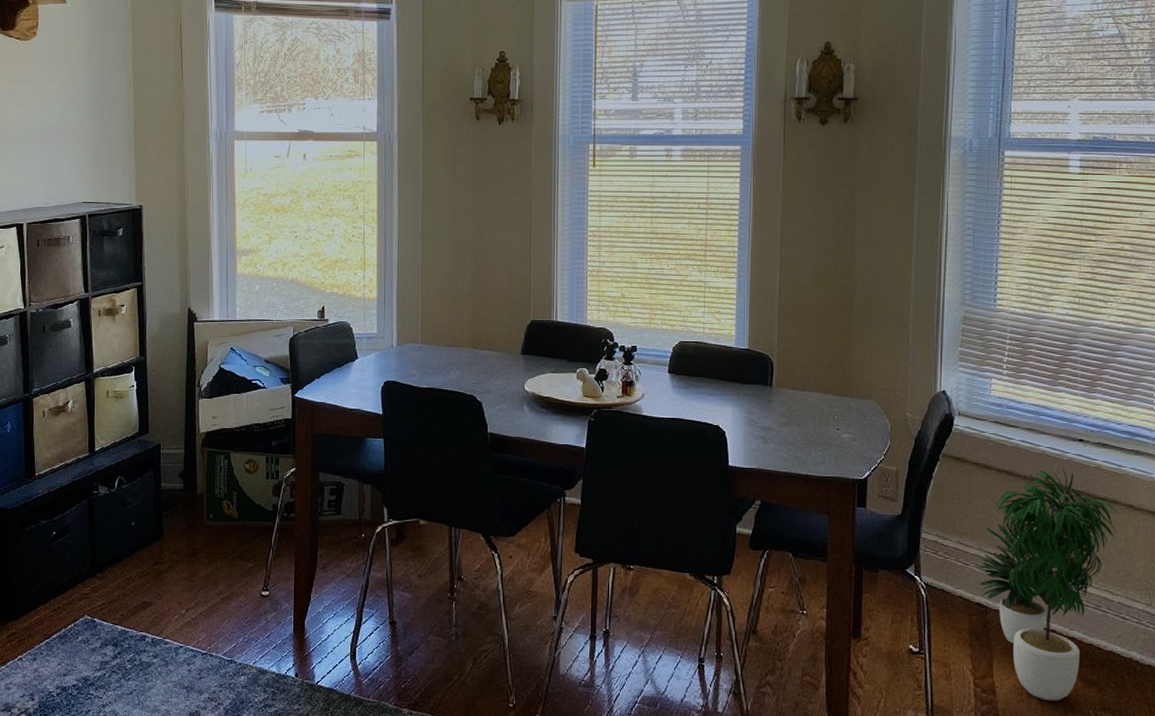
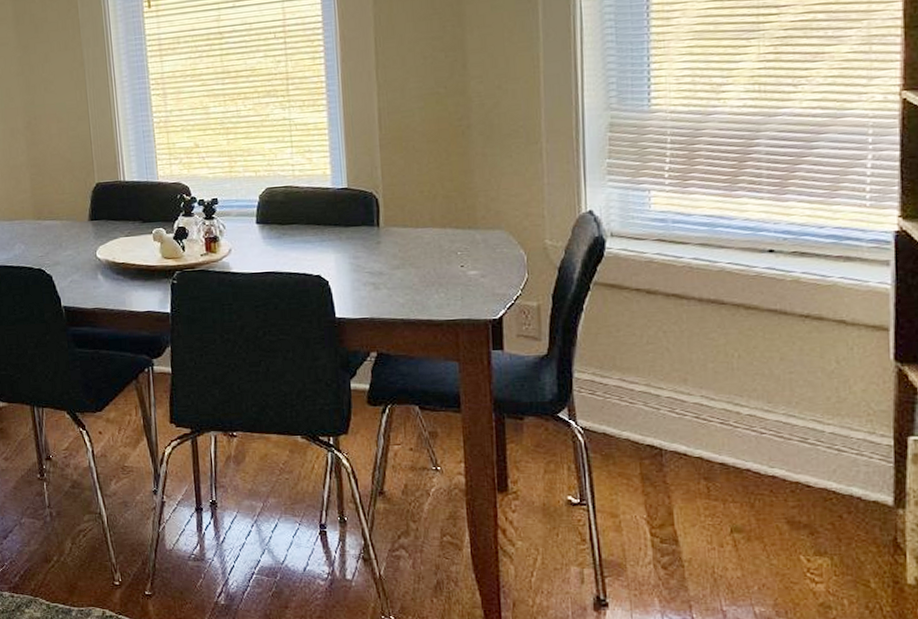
potted plant: present [978,468,1118,701] -> none [647,285,826,548]

